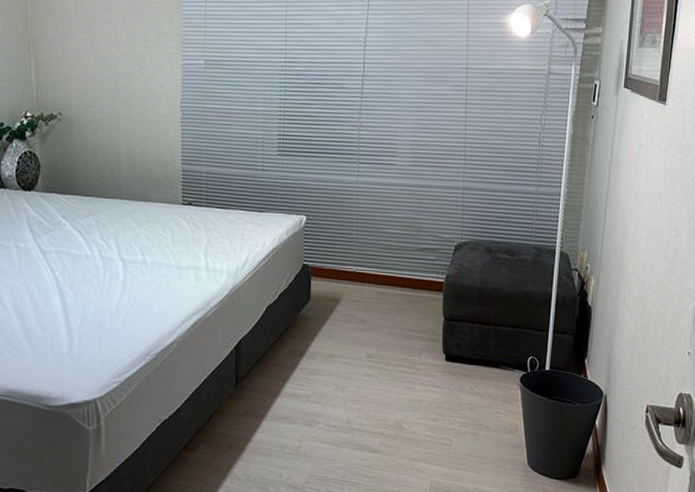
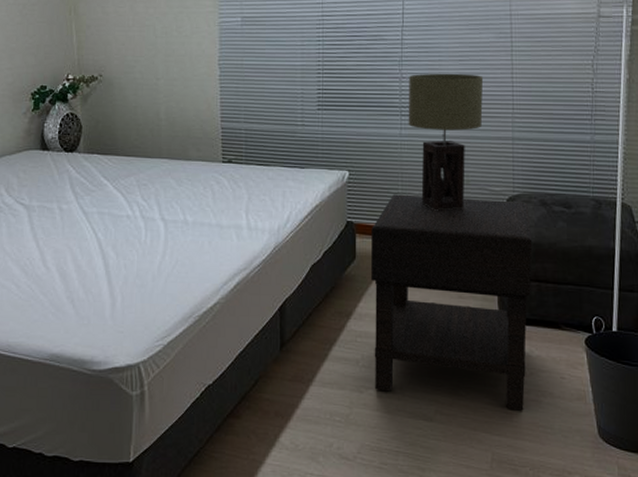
nightstand: none [324,239,477,443] -> present [371,194,533,411]
table lamp: none [365,123,439,256] -> present [408,73,484,211]

